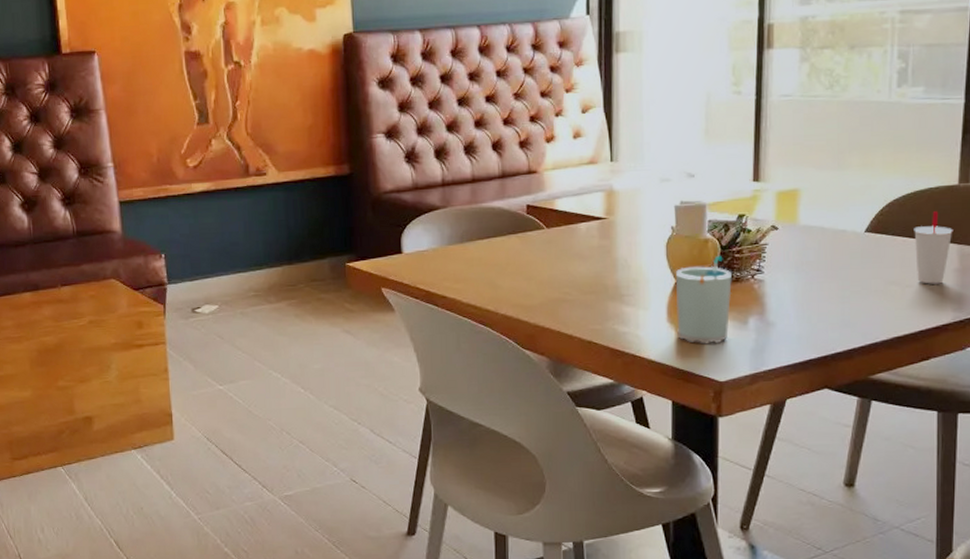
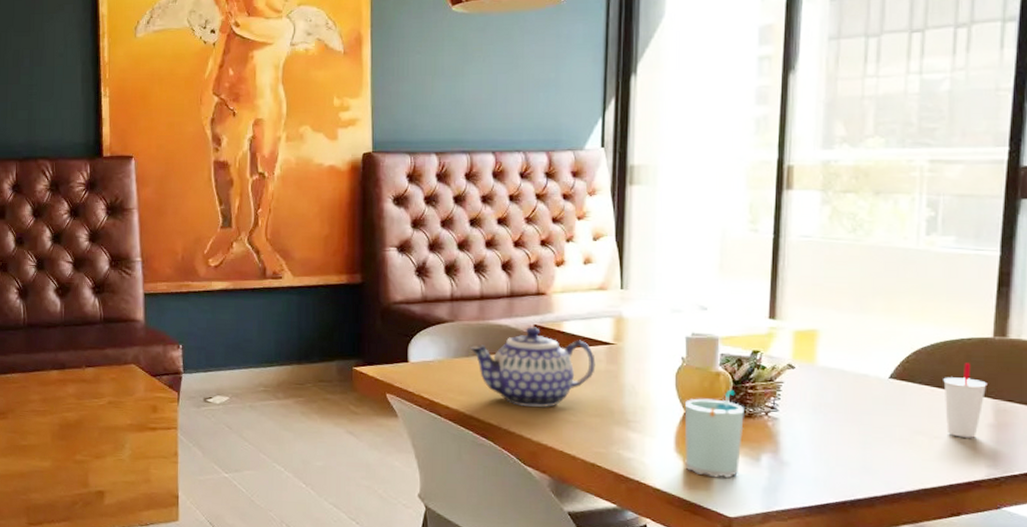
teapot: none [464,207,589,289] -> present [470,327,596,407]

